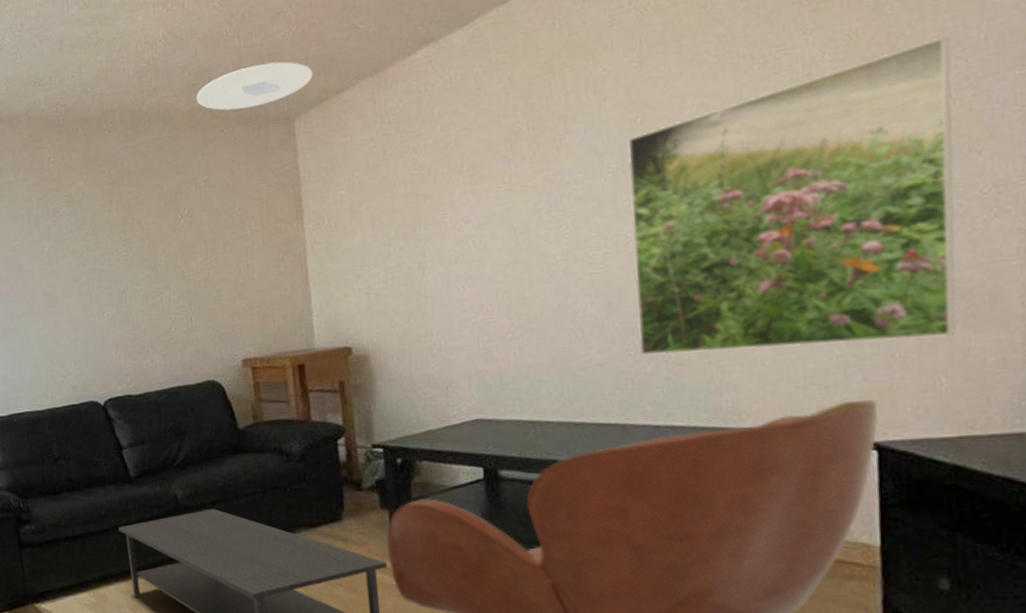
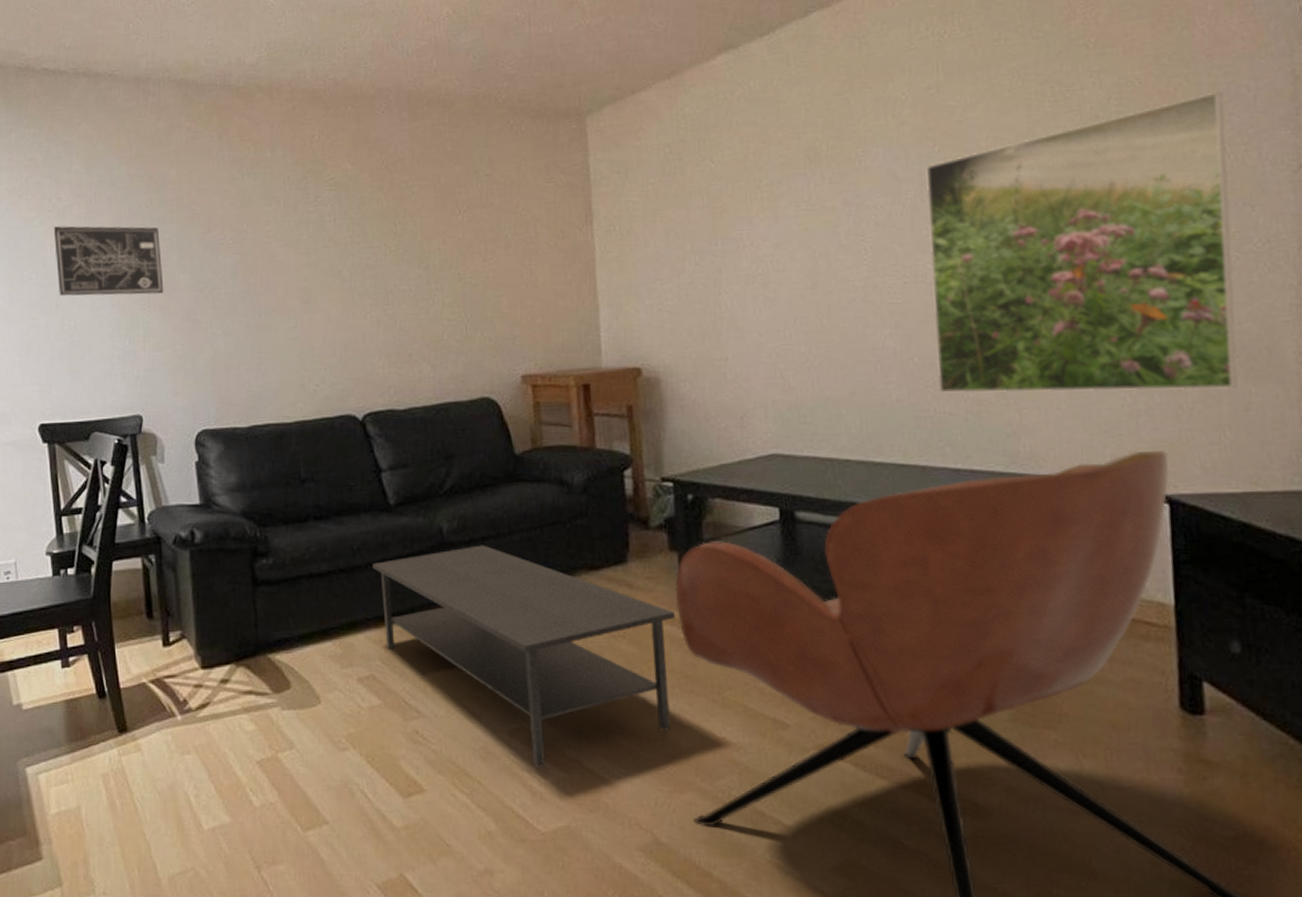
ceiling light: present [196,61,313,111] -> none [481,54,608,101]

